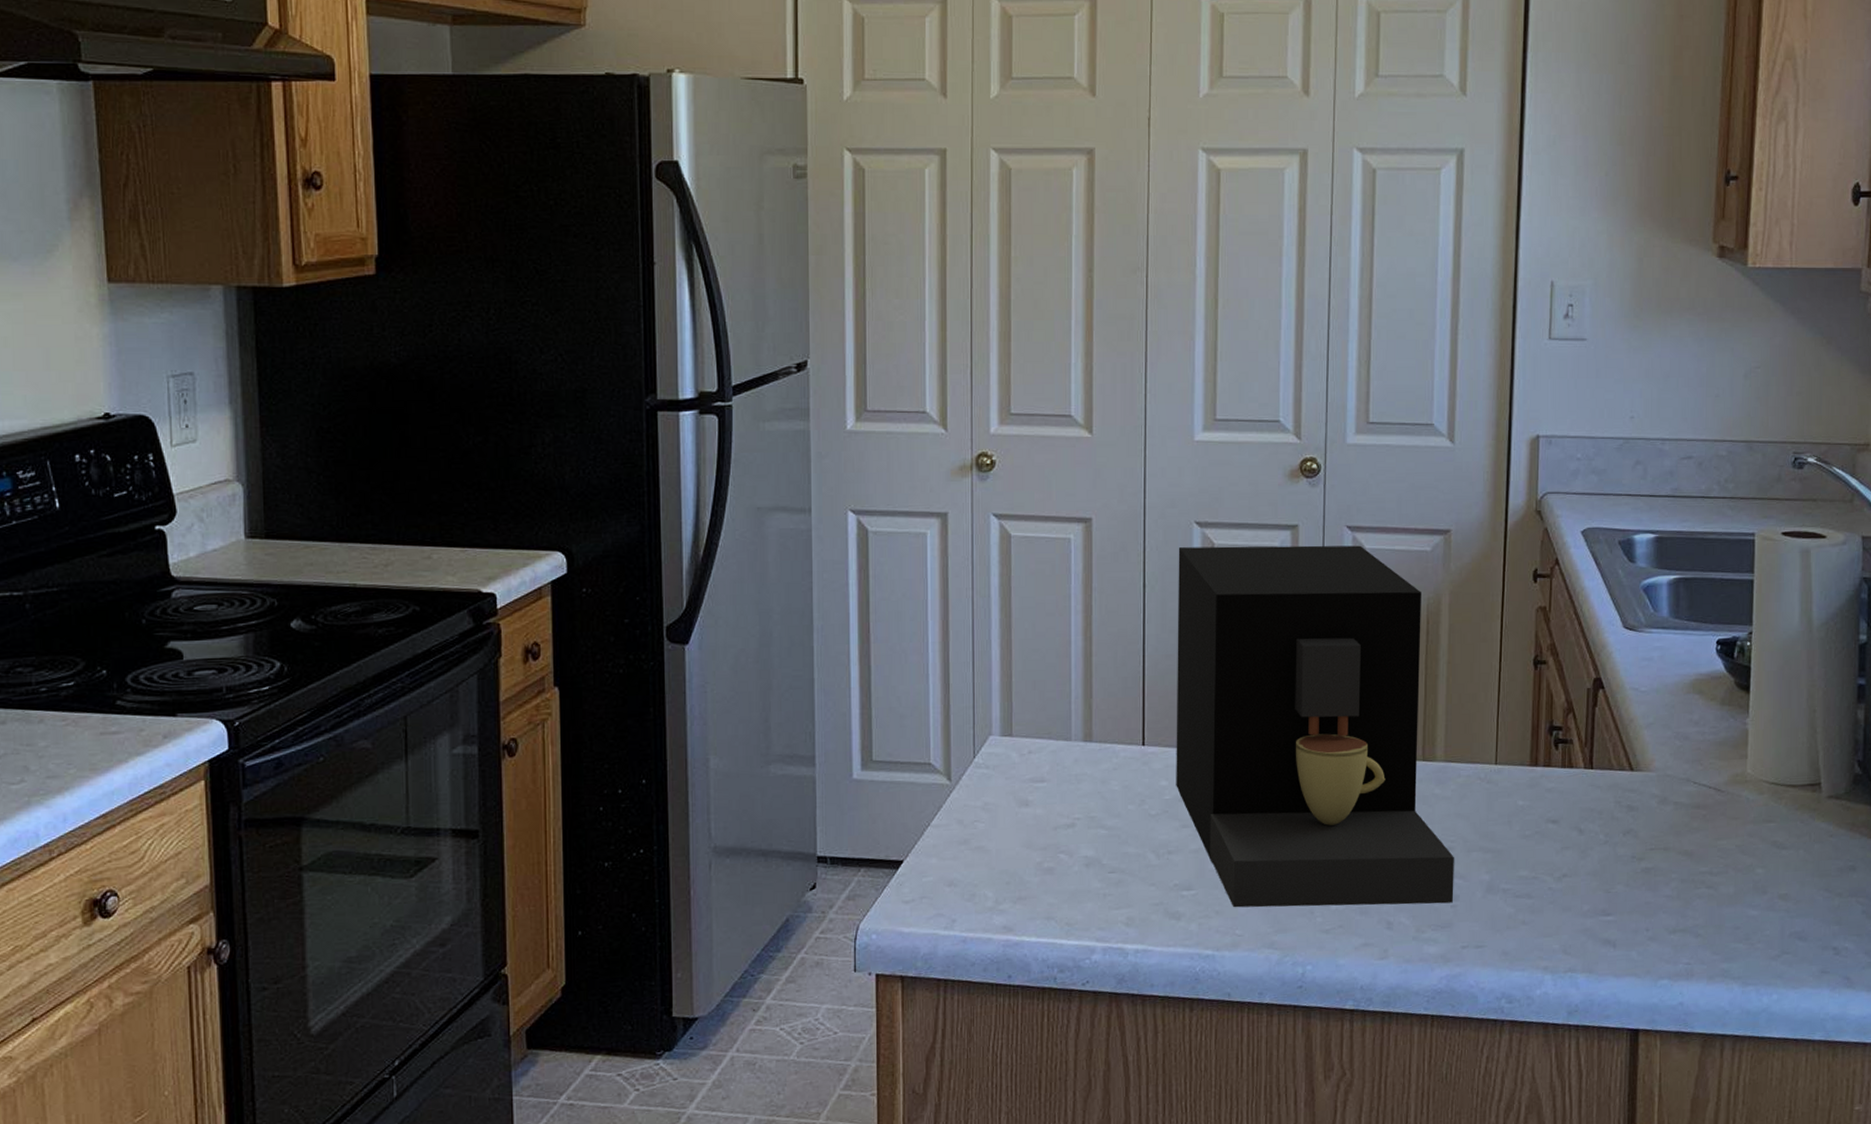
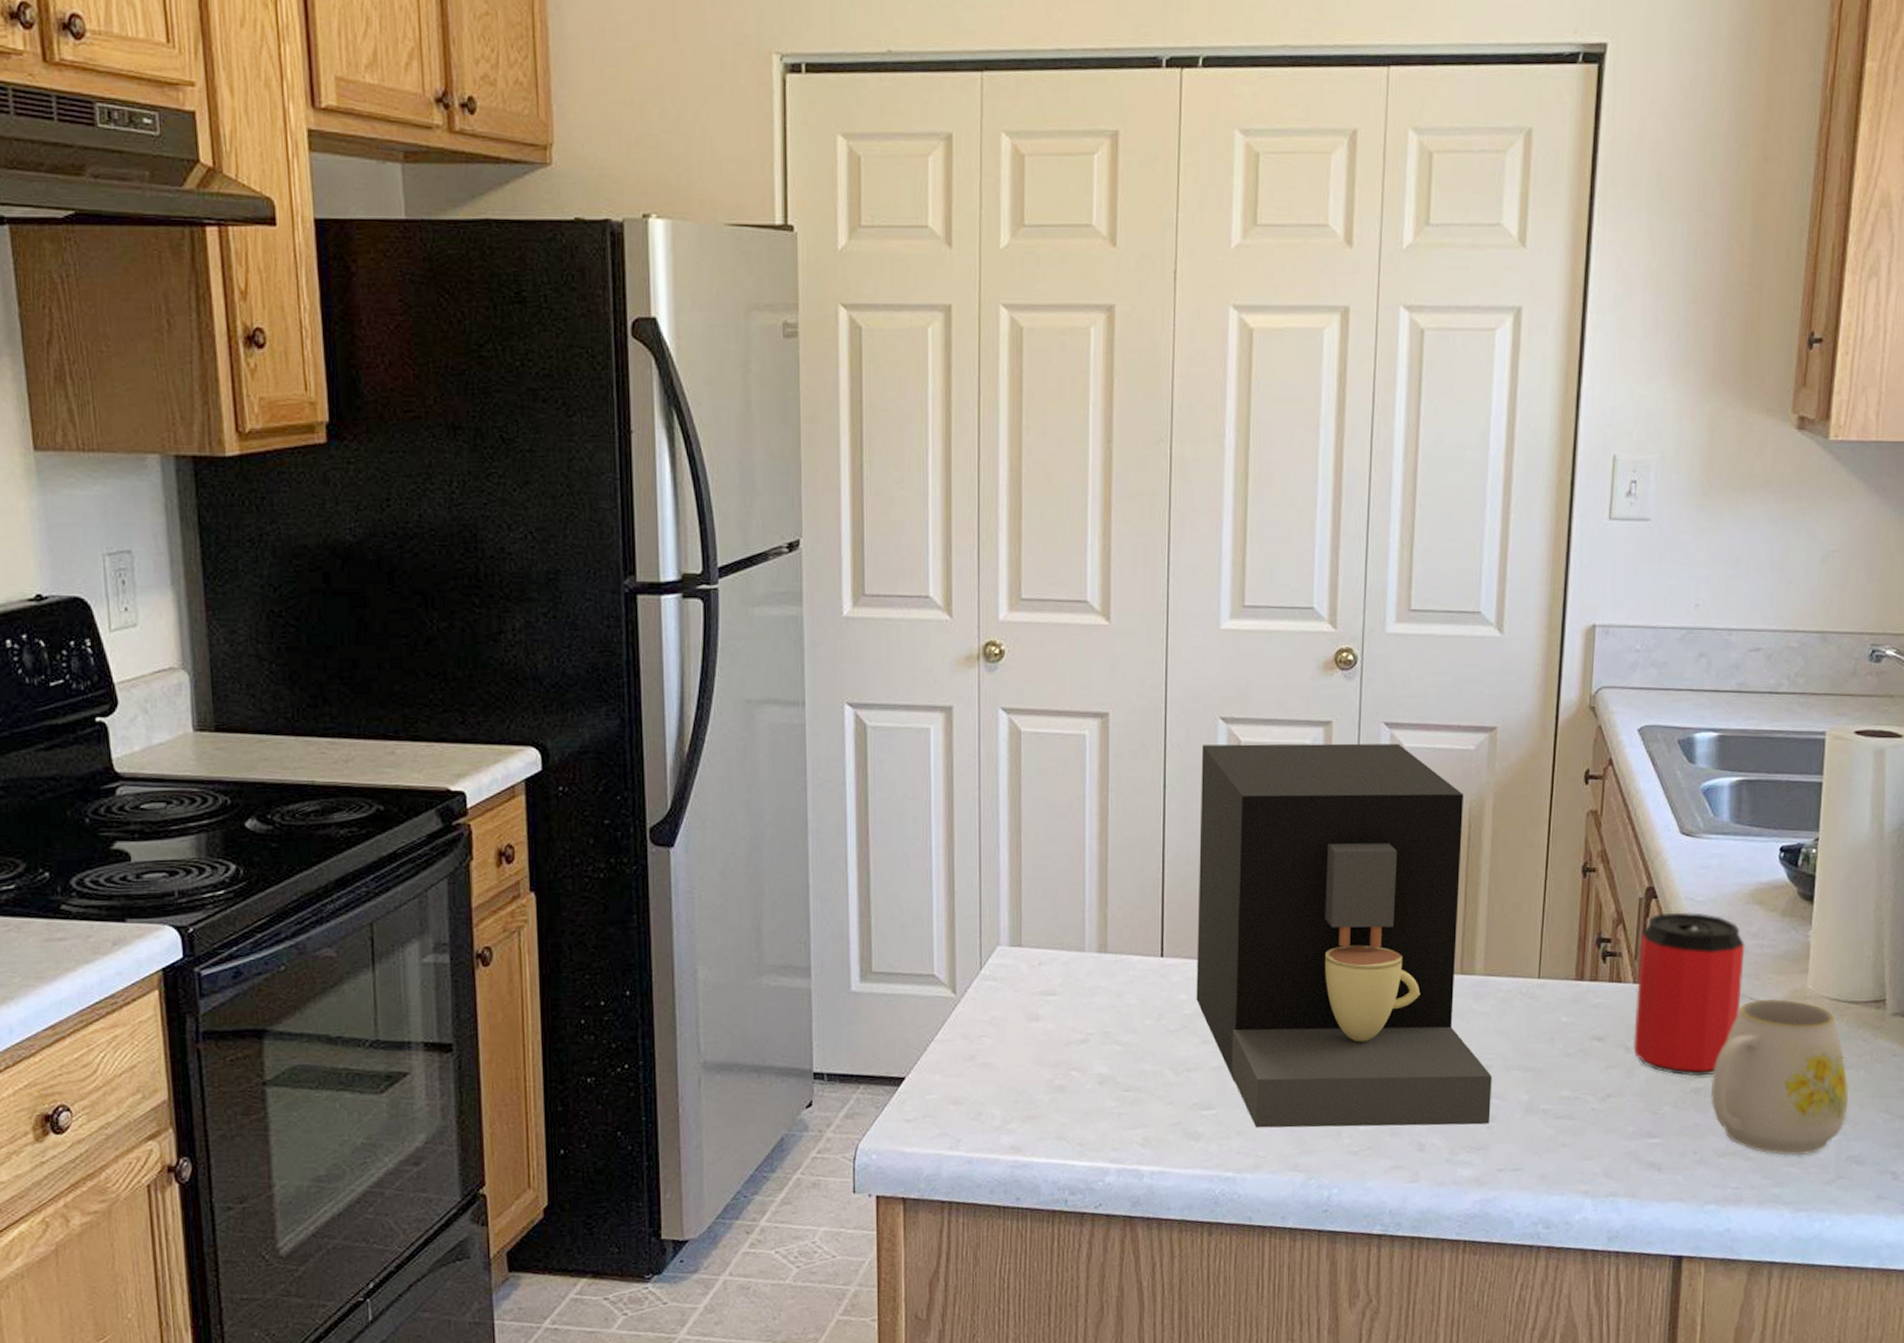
can: none [1586,701,1688,857] -> present [1633,912,1745,1077]
mug: none [1661,782,1790,933] -> present [1711,998,1849,1156]

